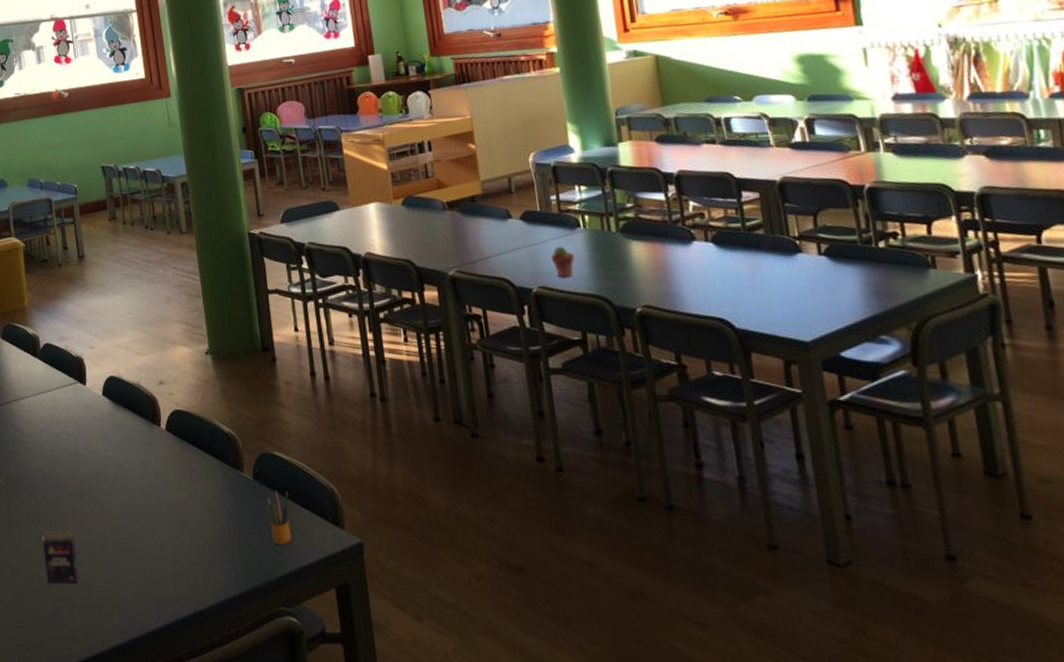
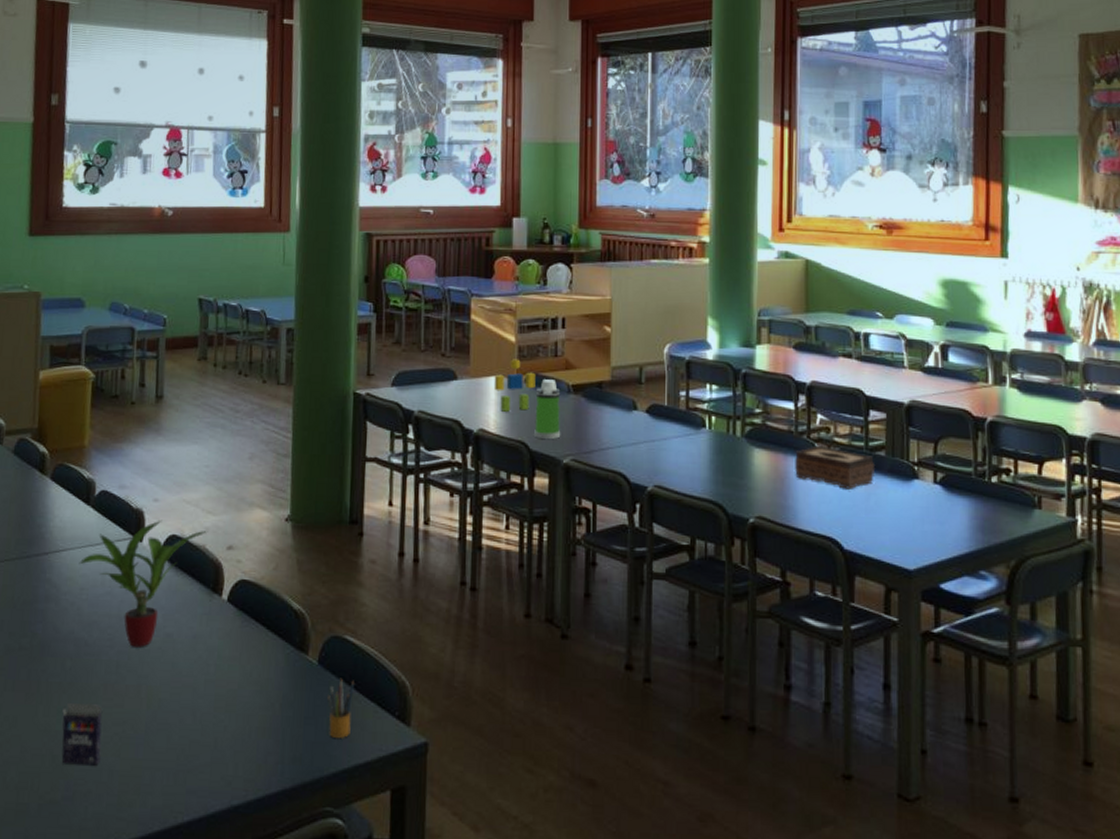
potted plant: none [35,365,140,478] -> present [79,521,208,647]
toy blocks: none [372,184,413,234] -> present [494,359,536,412]
water bottle: none [413,199,443,255] -> present [534,379,561,439]
potted succulent: present [550,246,575,278] -> none [671,445,695,479]
tissue box: none [672,231,756,271] -> present [795,445,874,489]

